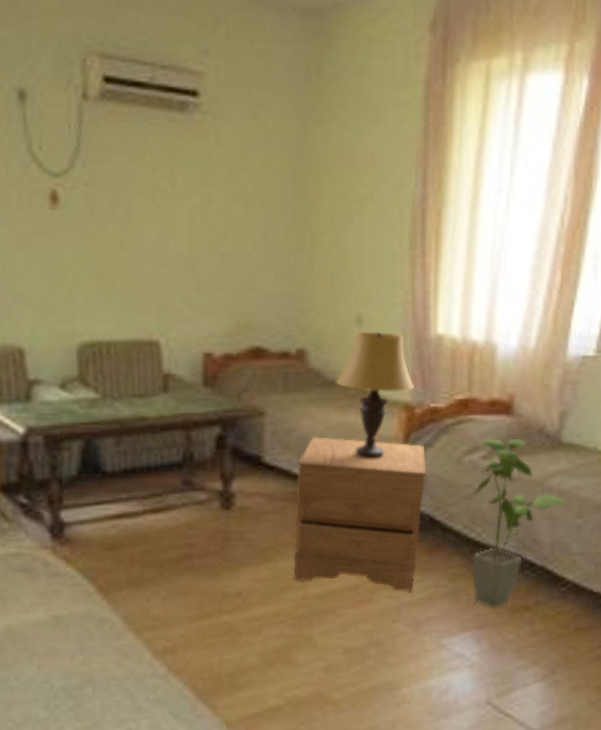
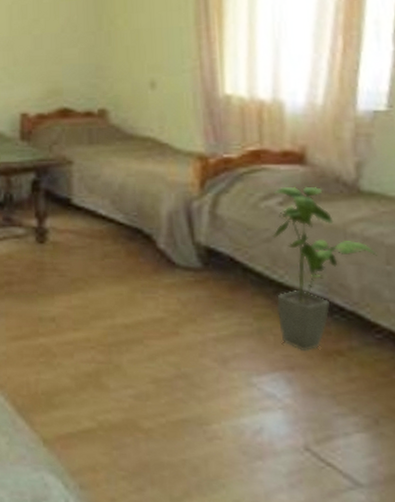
nightstand: present [292,437,427,592] -> none [101,182,224,328]
table lamp: present [336,331,414,458] -> none [134,93,207,202]

